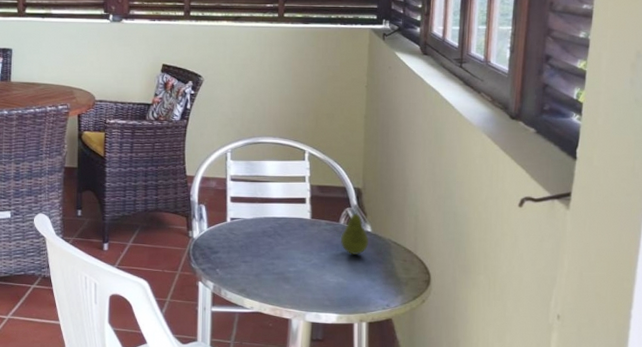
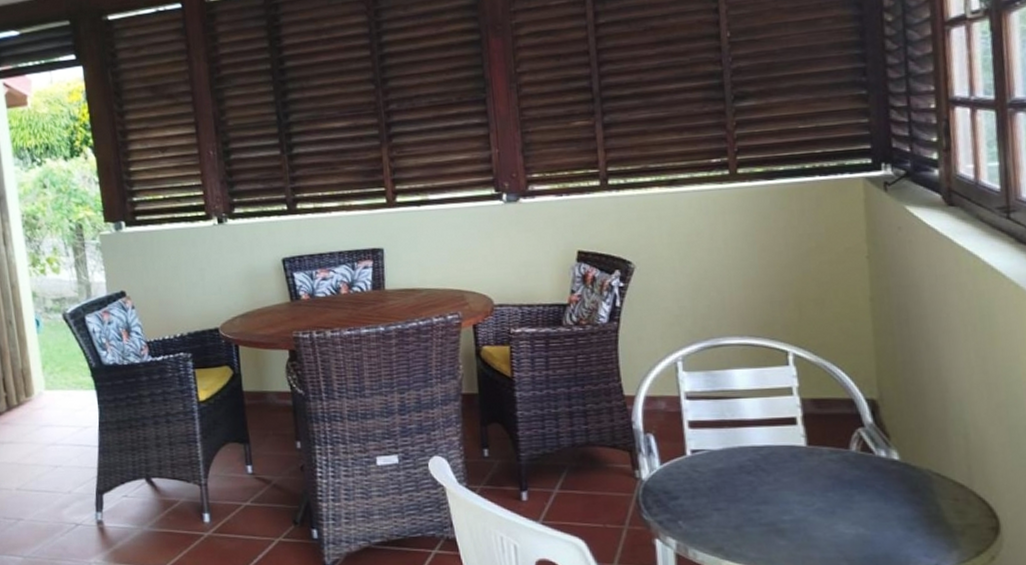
fruit: present [341,209,368,255] -> none [854,429,897,494]

